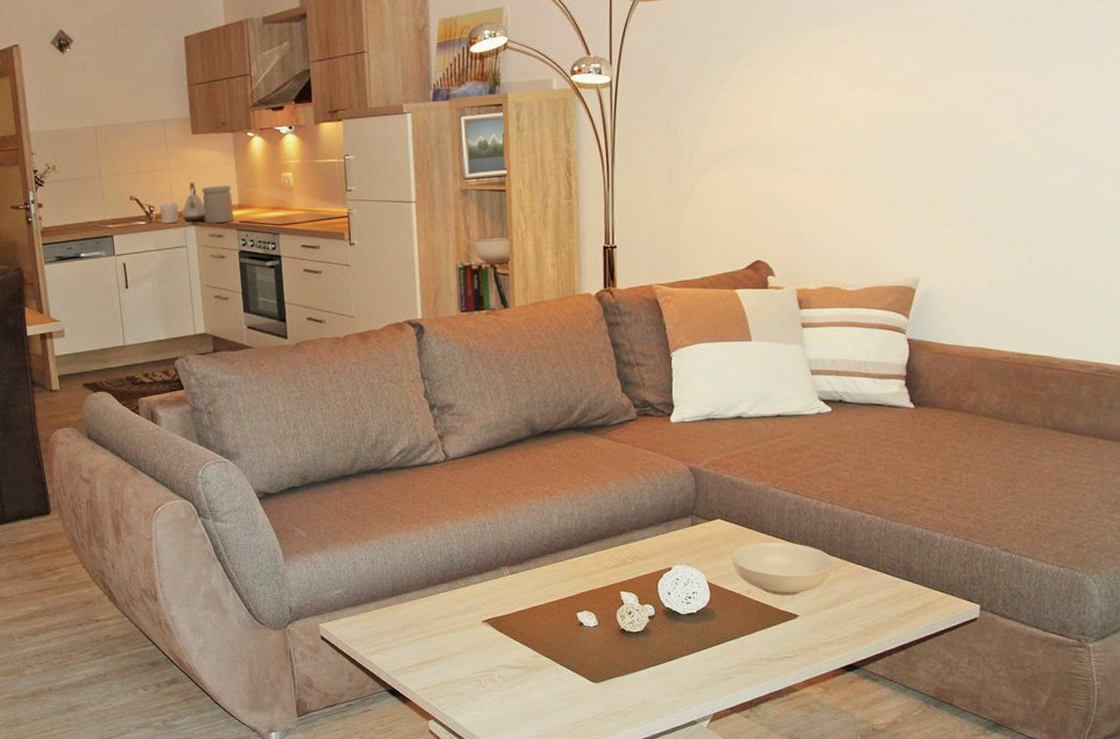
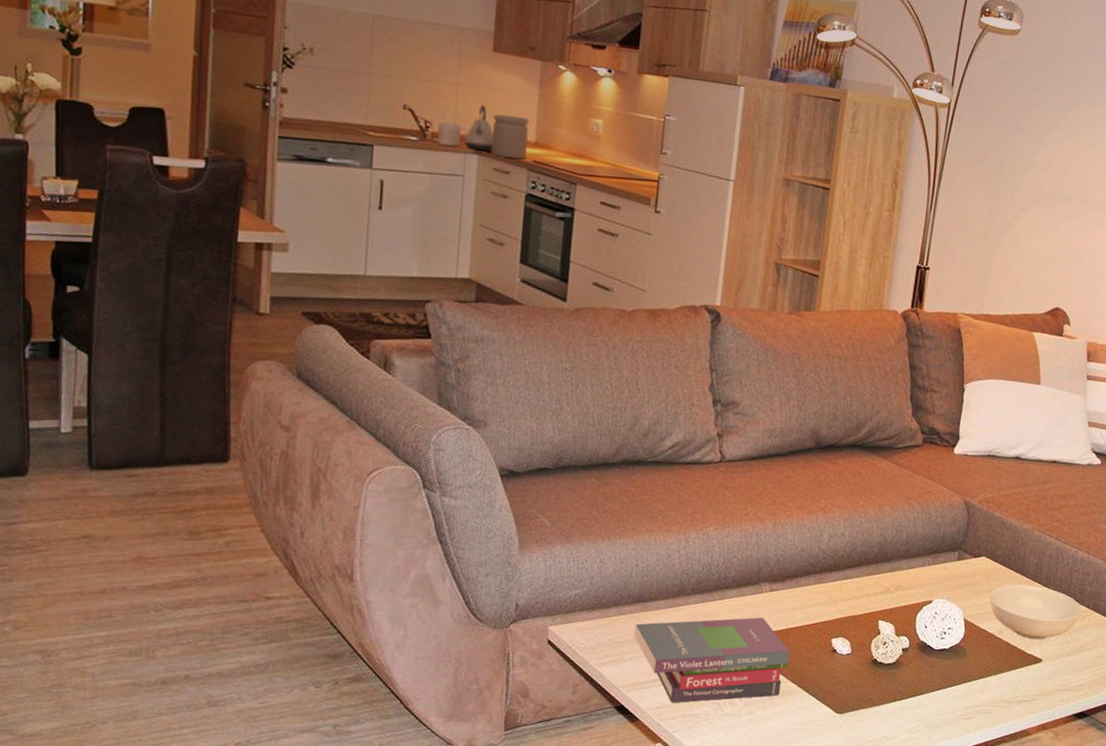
books: none [393,598,539,684] -> present [634,617,790,703]
books: present [456,261,508,313] -> none [760,254,813,312]
picture frame: present [459,111,509,180] -> none [788,101,842,176]
bowl: present [472,236,512,265] -> none [787,233,826,265]

